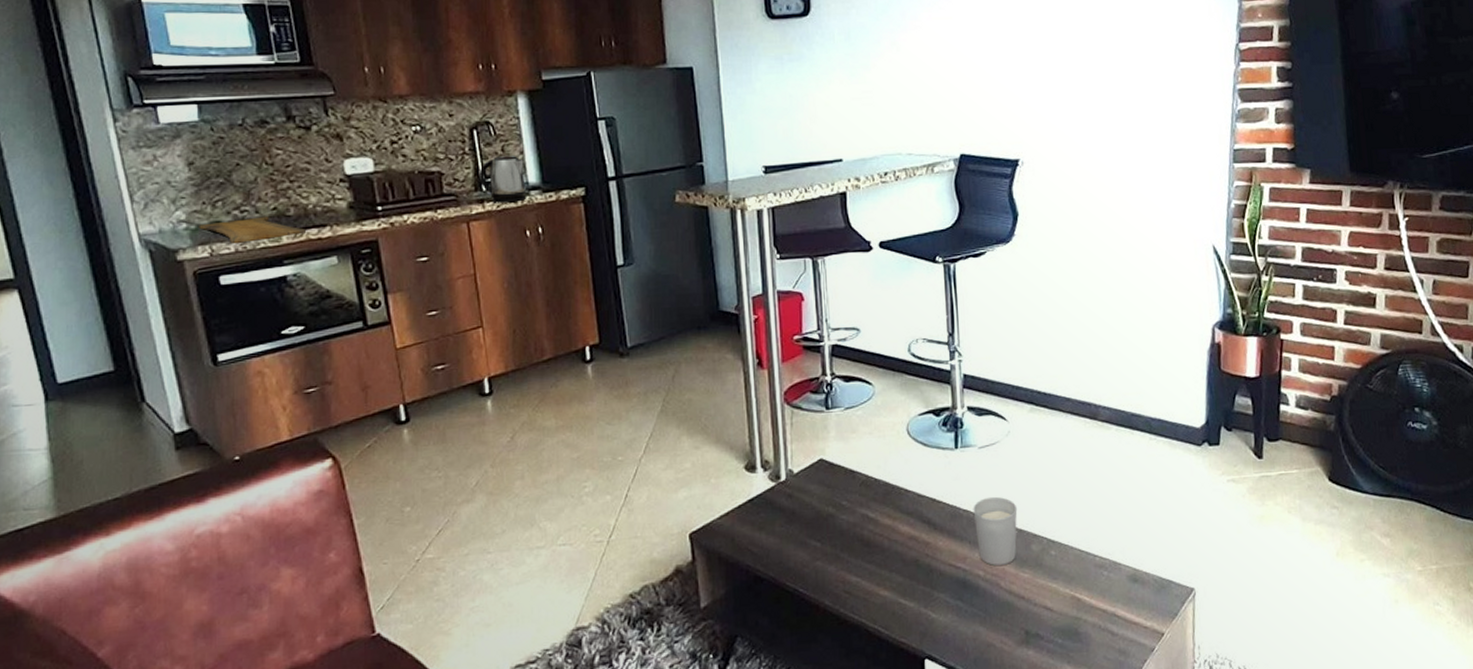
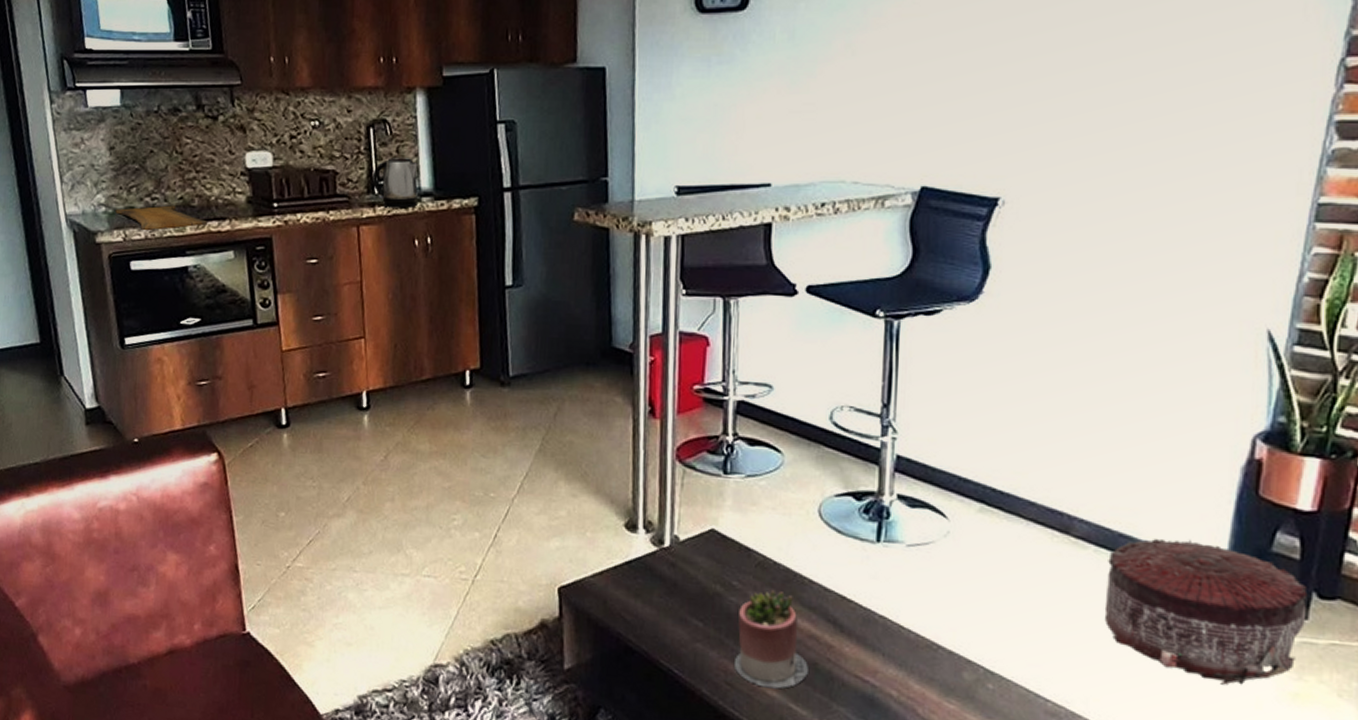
succulent planter: none [850,503,912,590] -> present [735,589,808,689]
candle holder: present [973,496,1018,566] -> none [891,605,949,689]
pouf: none [1126,410,1262,519] -> present [1104,539,1308,685]

